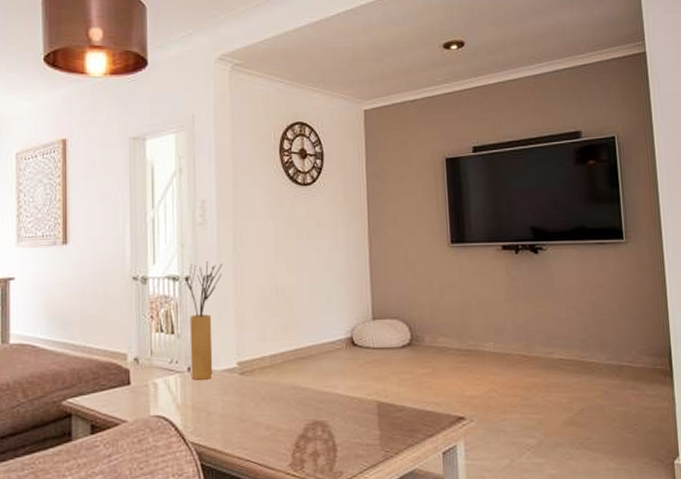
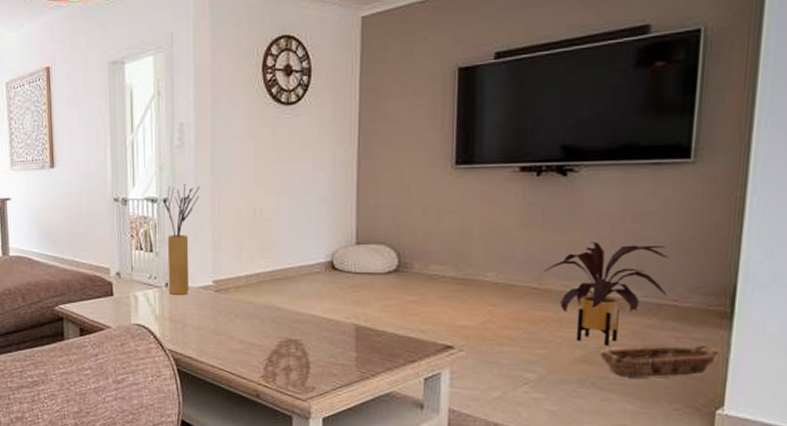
house plant: none [530,311,624,408] -> present [543,241,670,346]
basket: none [580,400,669,436] -> present [597,344,720,378]

